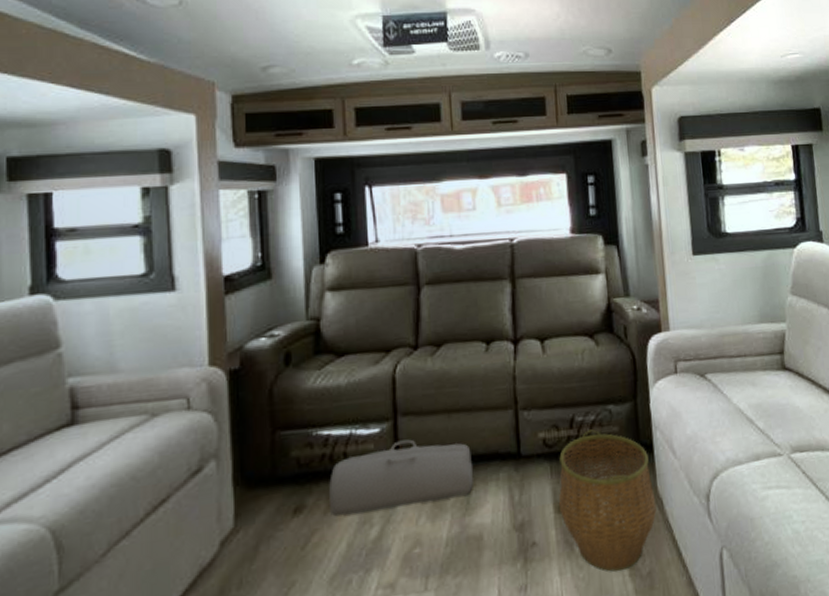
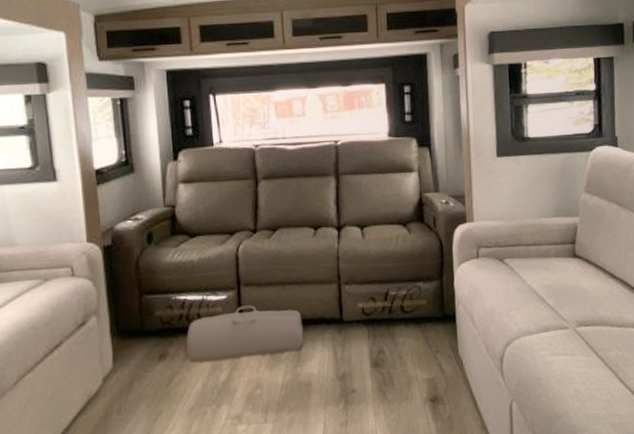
basket: present [558,429,657,572] -> none [374,302,457,415]

